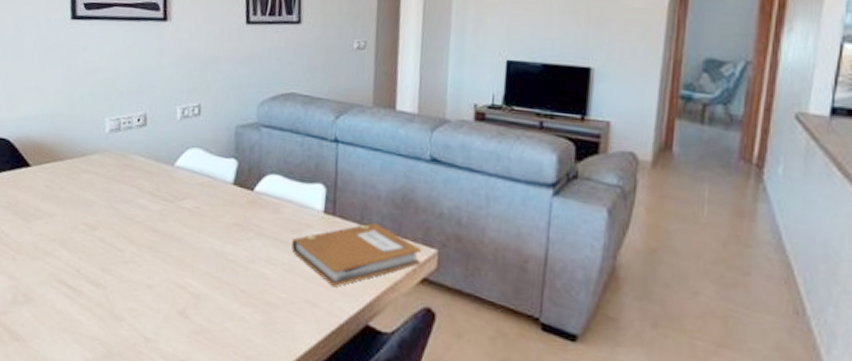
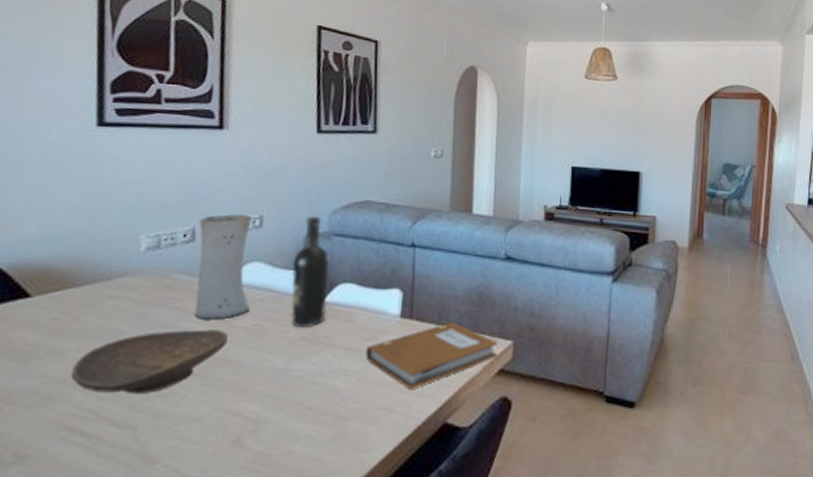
decorative bowl: none [59,205,174,259] -> present [70,329,228,395]
vase: none [147,102,192,200] -> present [194,214,253,321]
wine bottle: none [225,105,259,215] -> present [290,215,330,329]

